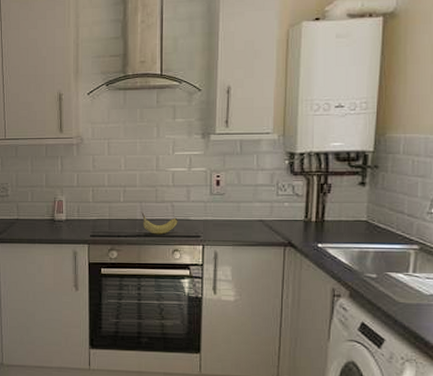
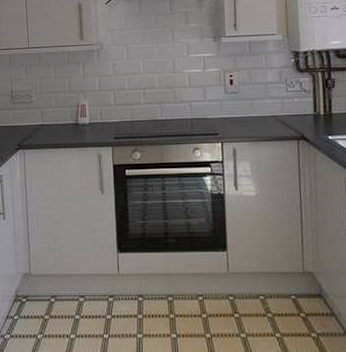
fruit: present [141,211,178,235] -> none [161,112,197,134]

